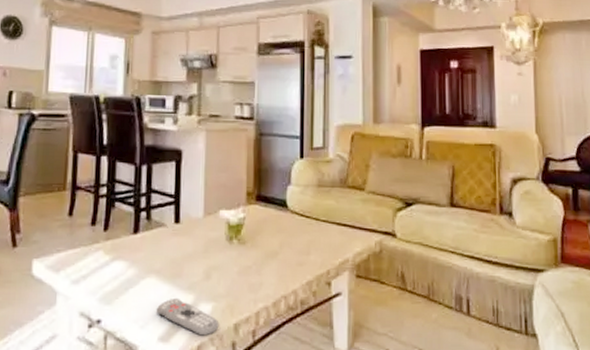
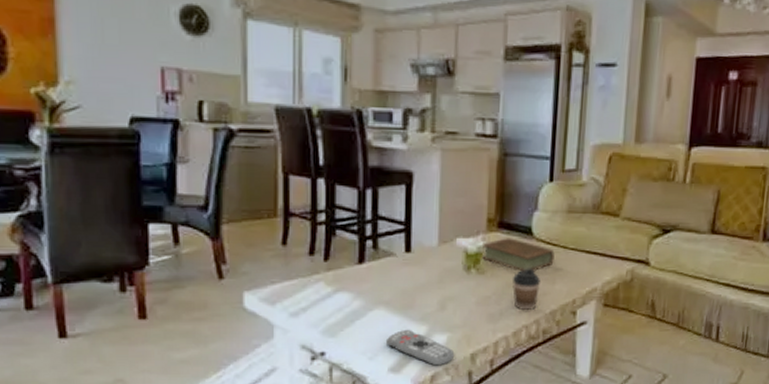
book: none [243,210,308,243] -> present [482,238,555,272]
coffee cup: none [270,239,296,281] -> present [512,268,540,311]

